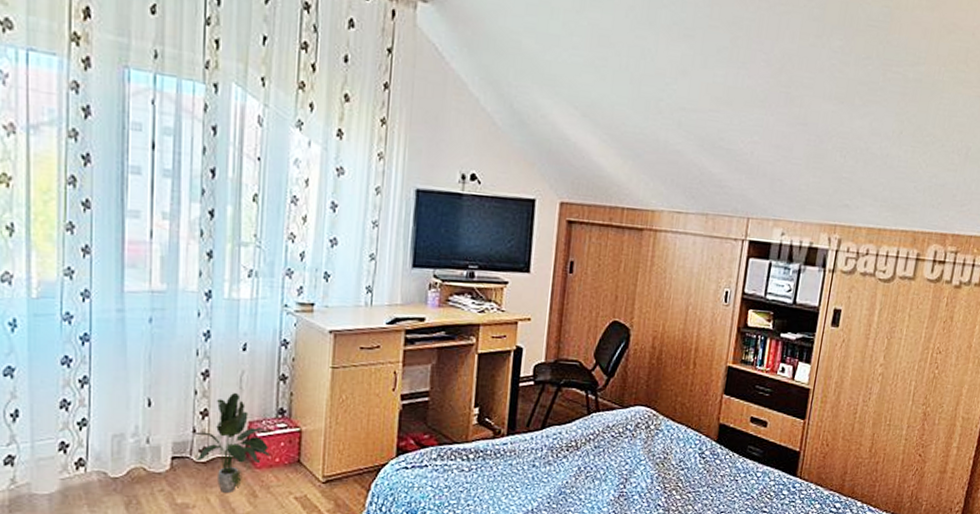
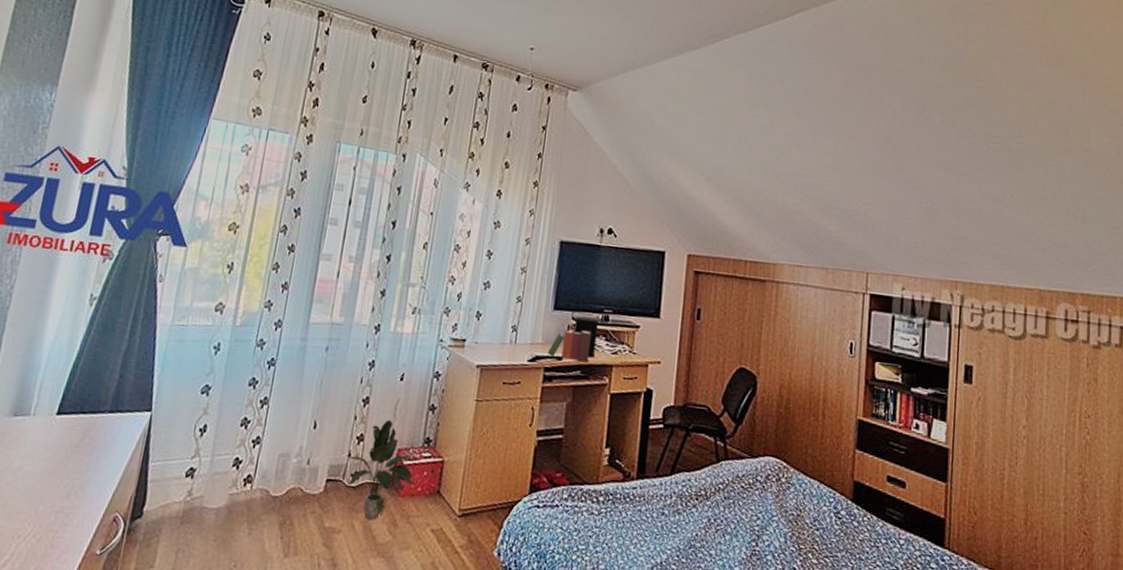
books: none [408,287,455,323] -> present [548,329,591,363]
speaker: none [437,273,463,317] -> present [574,316,598,358]

